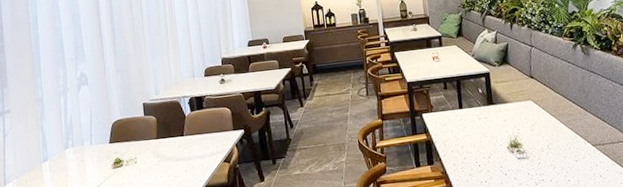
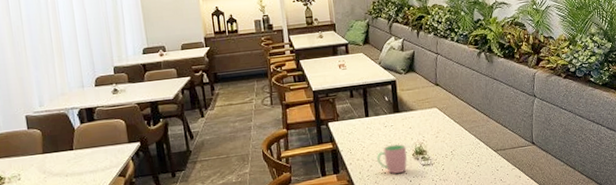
cup: none [471,136,502,167] -> present [377,144,407,174]

